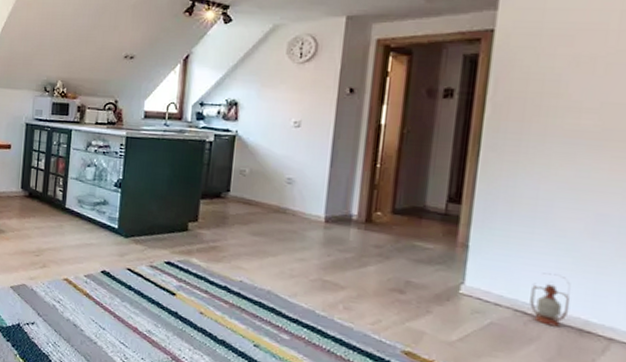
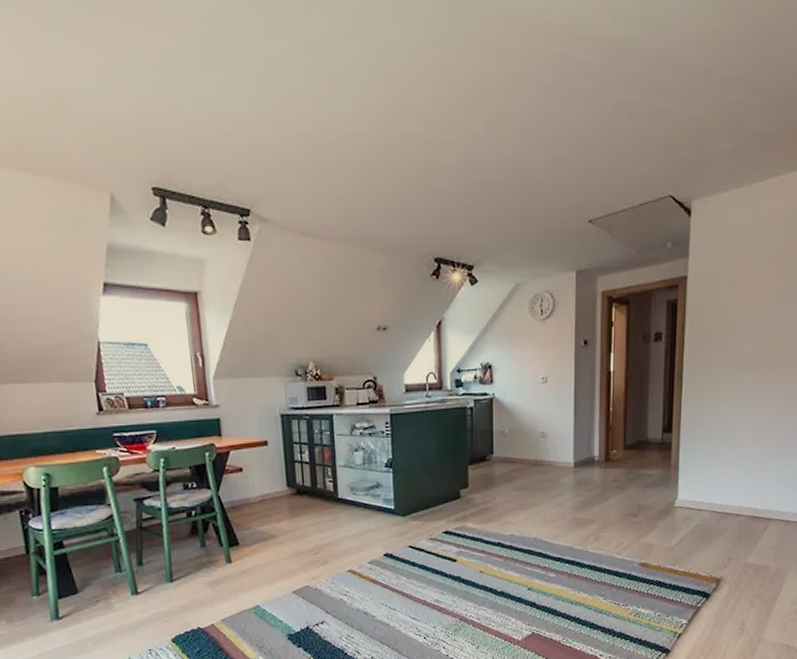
lantern: present [530,273,571,327] -> none [720,477,745,518]

